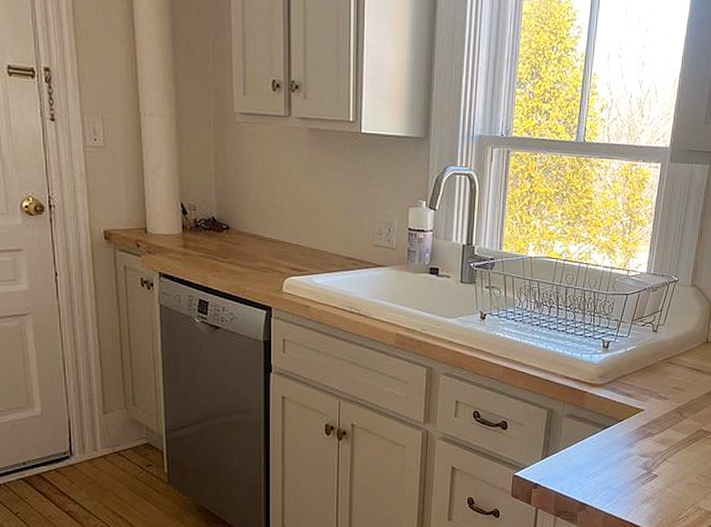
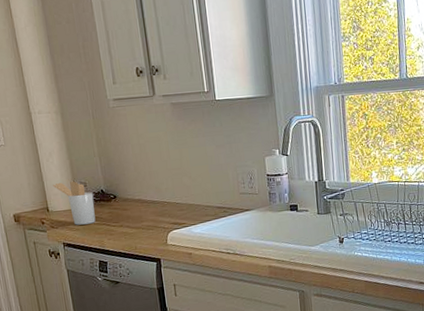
utensil holder: none [155,201,203,255] -> present [52,181,96,225]

